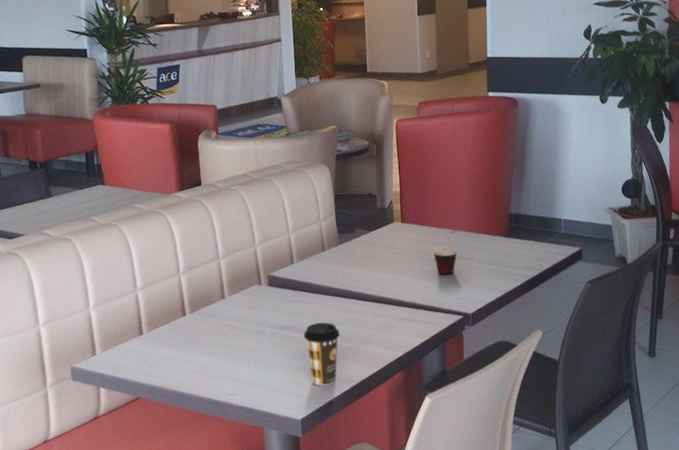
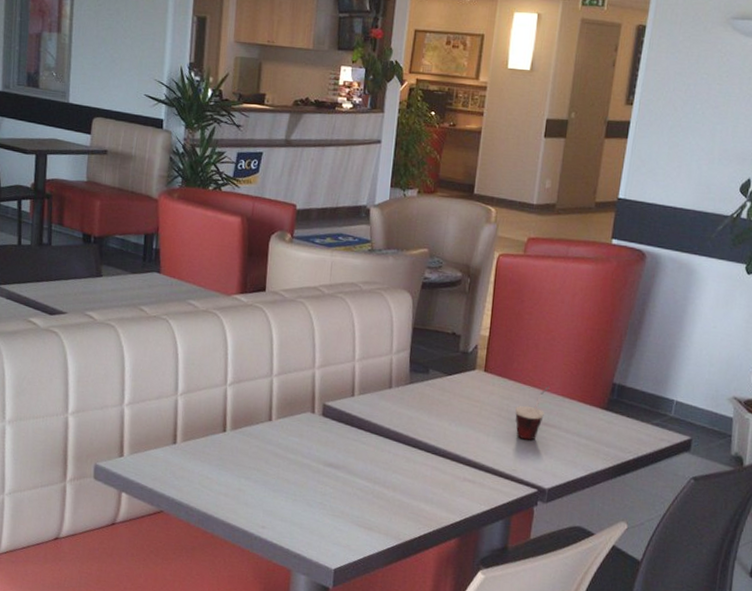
coffee cup: present [303,322,340,386] -> none [351,466,393,538]

